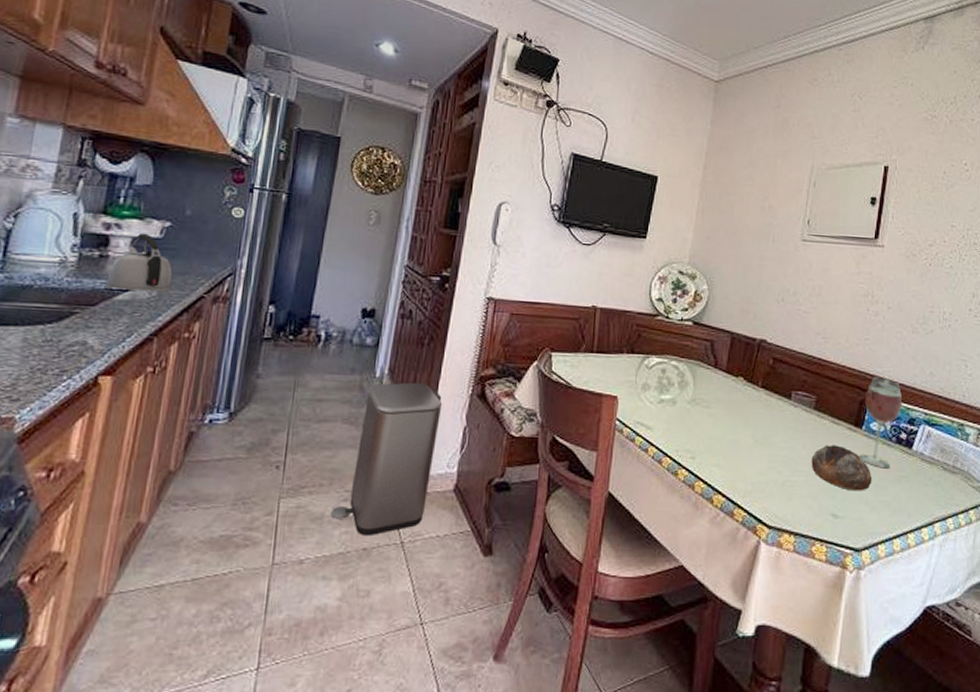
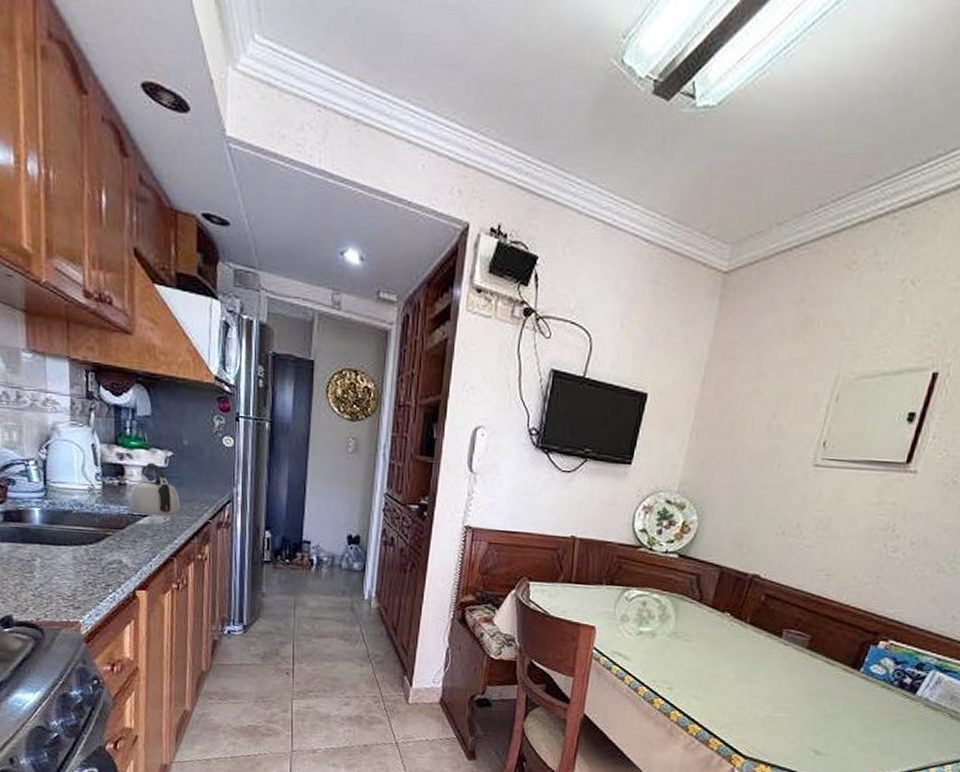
pedal bin: present [331,382,443,535] -> none [335,605,427,735]
bread: present [811,445,873,491] -> none [796,684,865,732]
wineglass: present [860,376,903,469] -> none [853,618,914,712]

